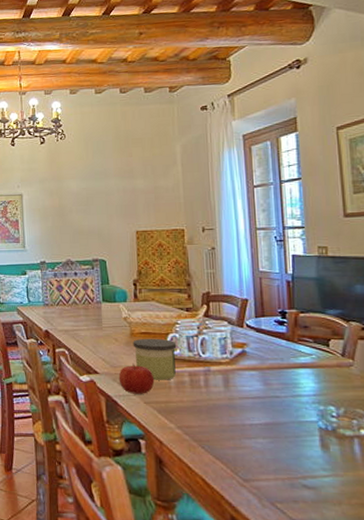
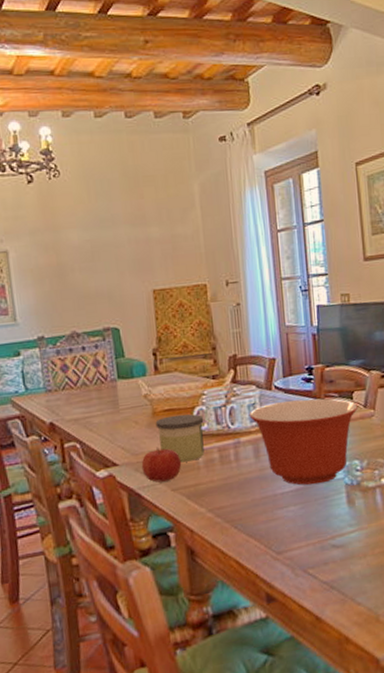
mixing bowl: none [220,340,334,423] -> present [249,398,358,485]

